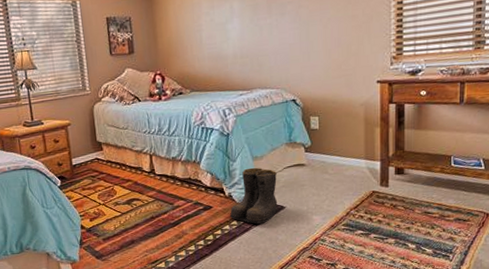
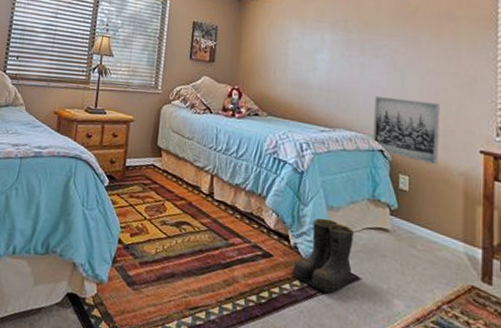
wall art: none [284,46,342,102] -> present [373,96,440,165]

